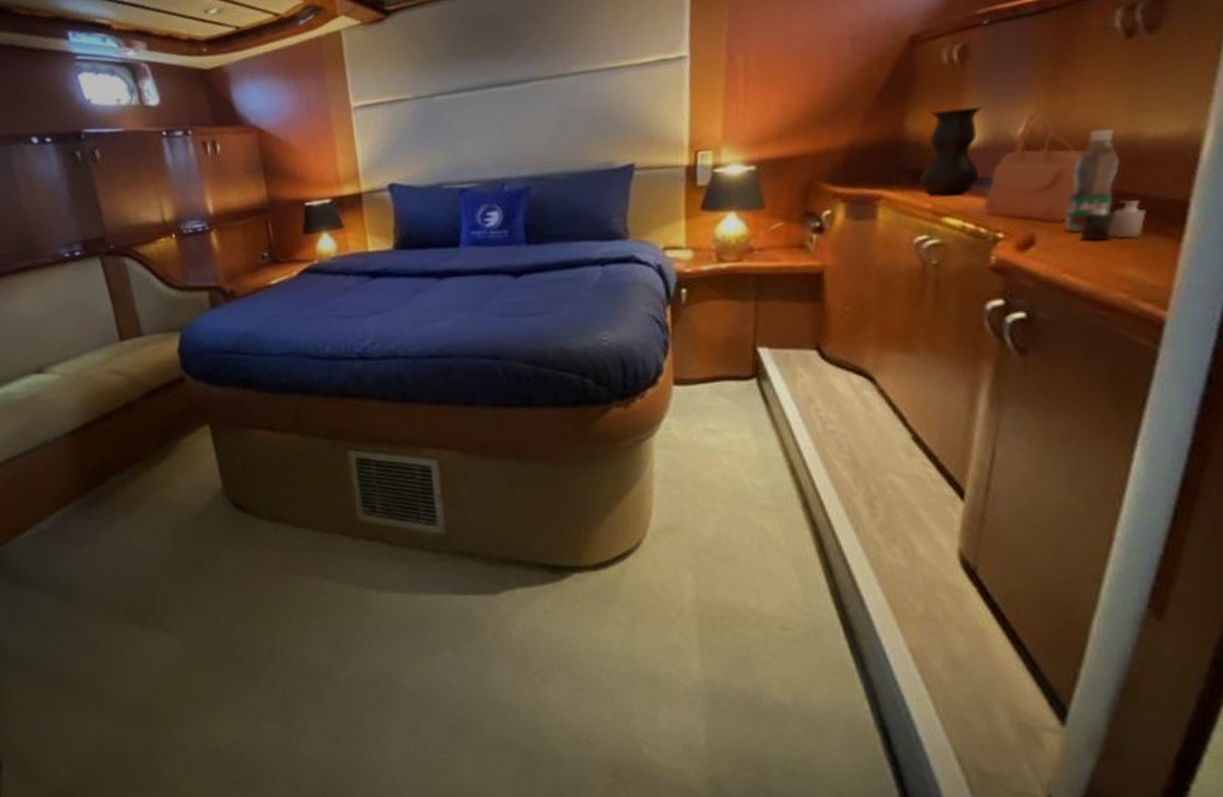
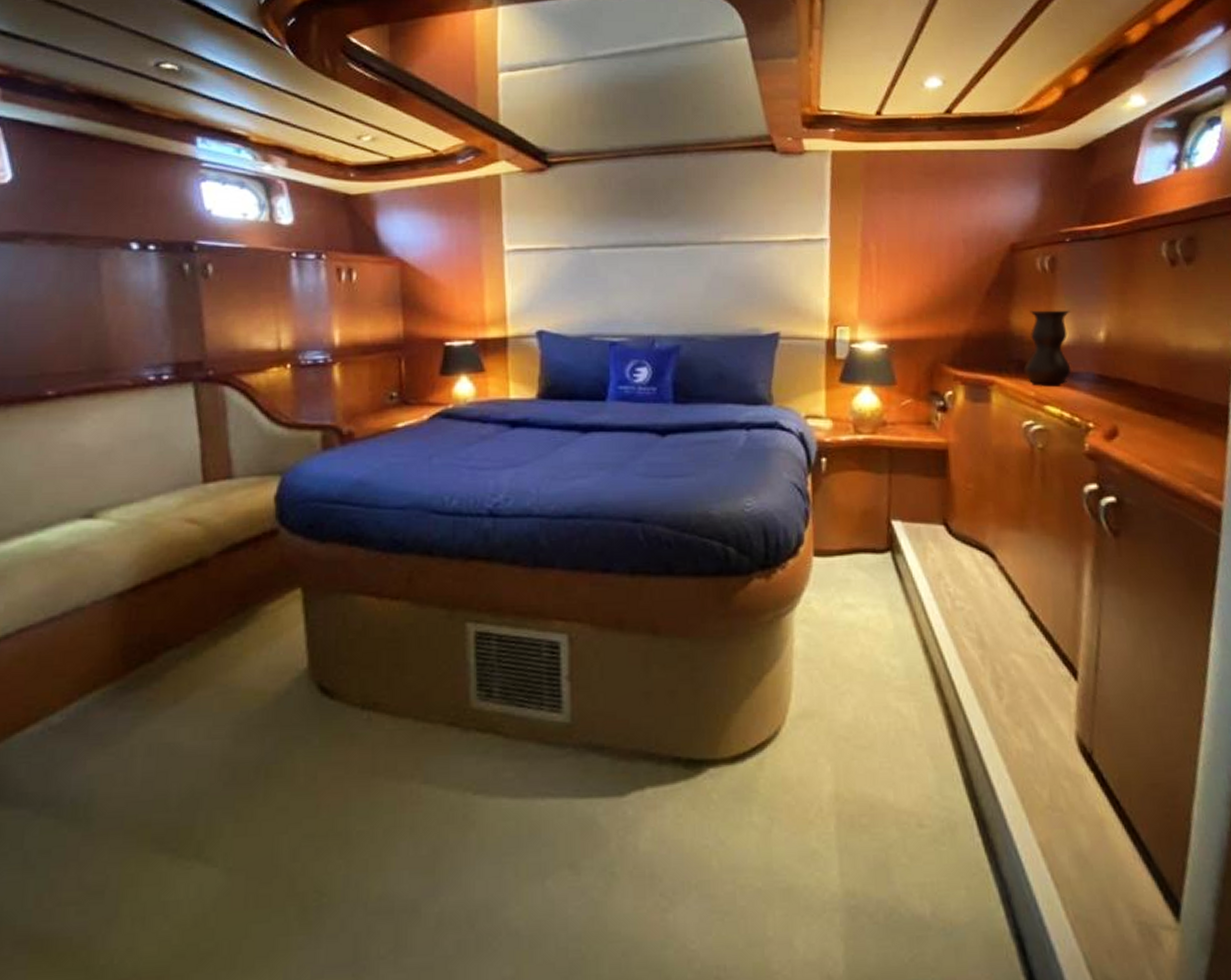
handbag: present [983,112,1084,224] -> none [1076,320,1149,418]
bottle: present [1064,128,1120,233] -> none [1139,339,1176,427]
candle: present [1081,199,1146,241] -> none [1152,401,1199,435]

